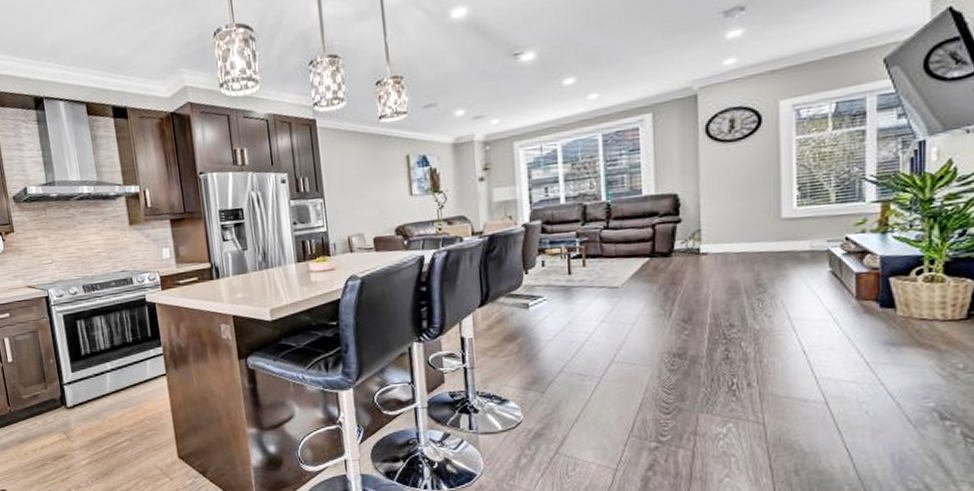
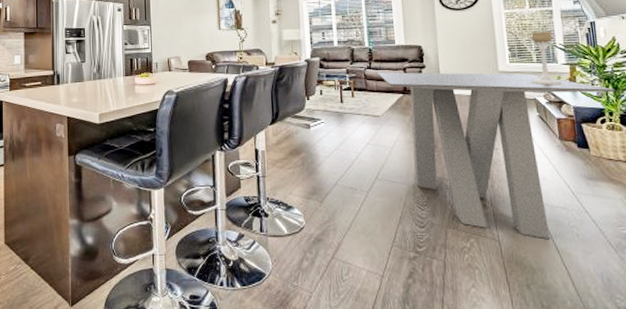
dining table: none [616,218,943,419] -> present [376,72,616,240]
candle holder: none [823,160,870,232] -> present [530,32,563,85]

